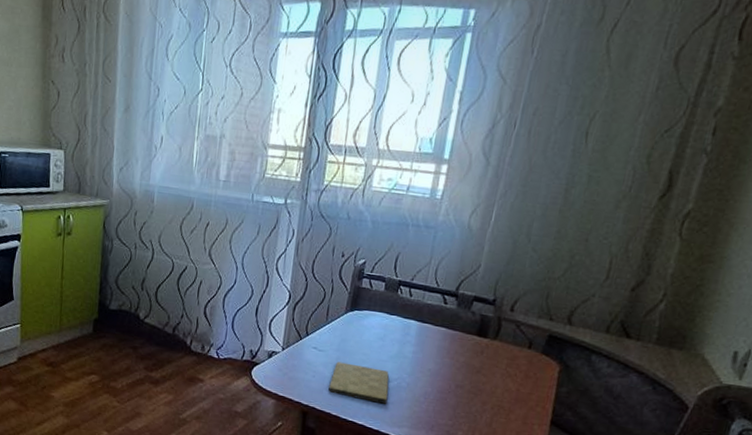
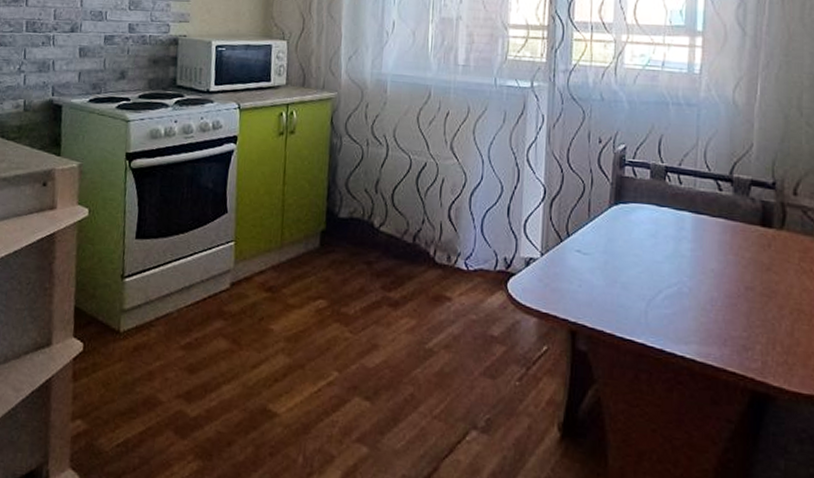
cutting board: present [328,362,390,404] -> none [599,266,669,316]

